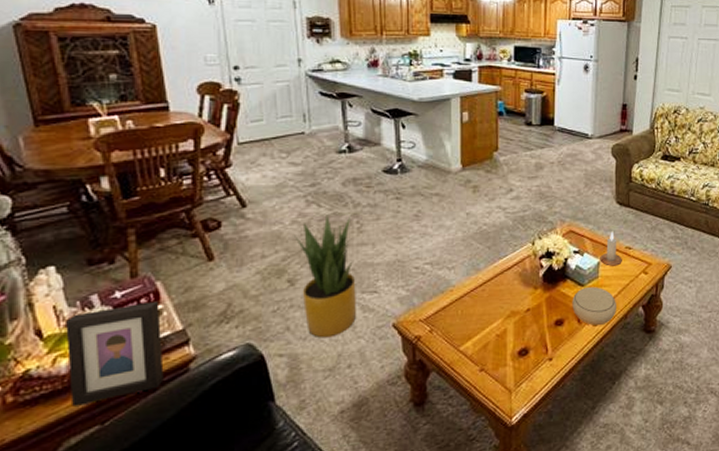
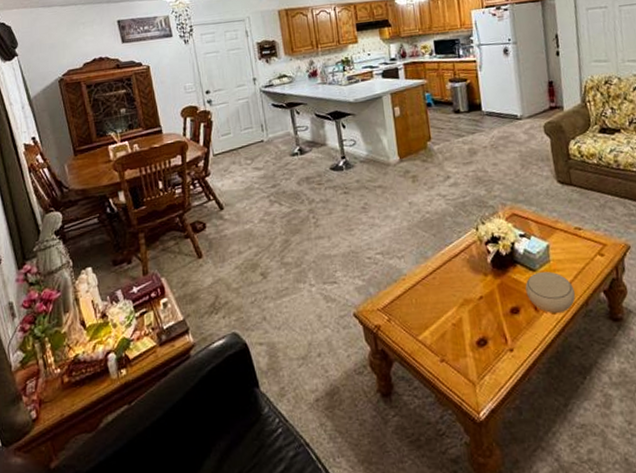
picture frame: present [66,301,164,407] -> none [101,295,172,387]
planter: present [294,215,356,338] -> none [263,211,321,328]
candle: present [600,231,622,266] -> none [548,212,573,249]

